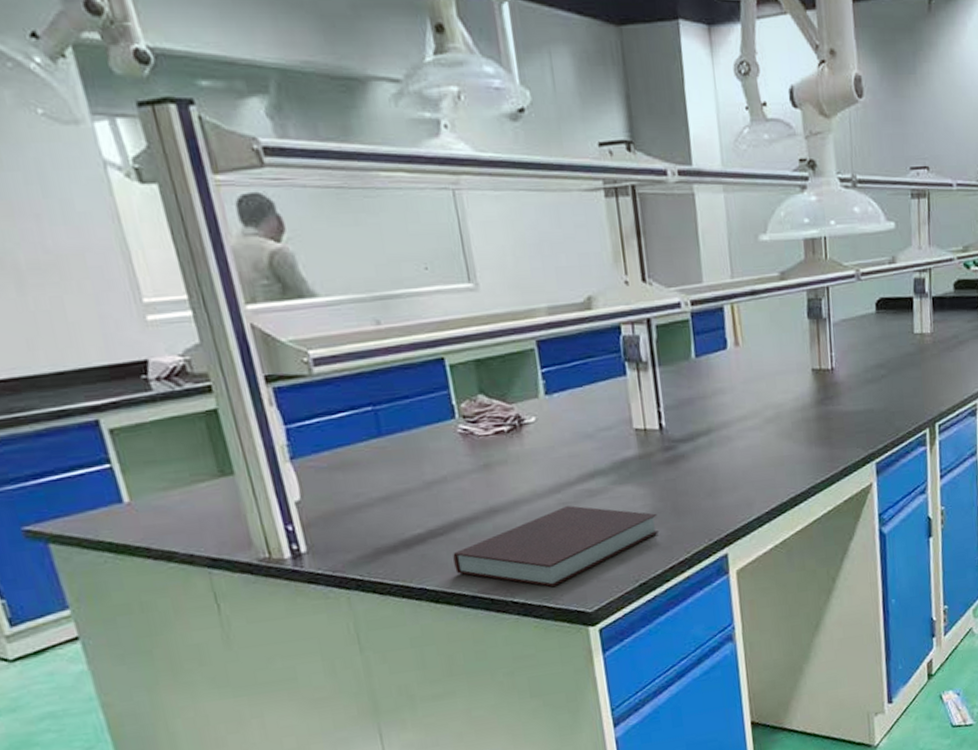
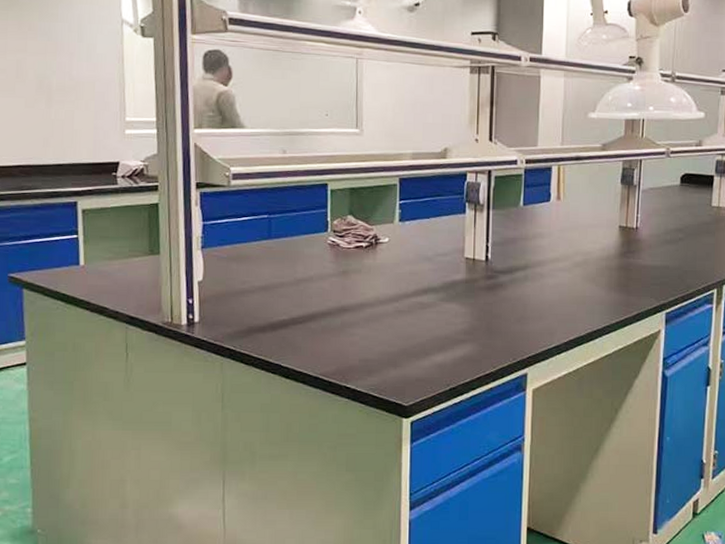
notebook: present [453,505,660,587] -> none [306,314,473,379]

